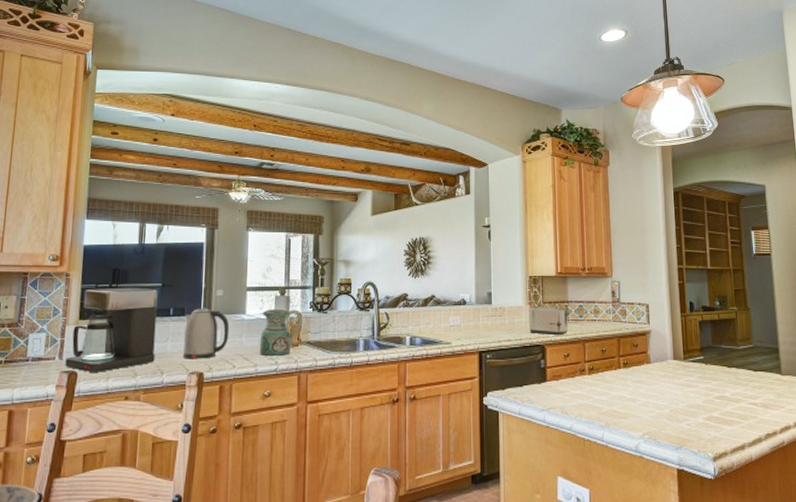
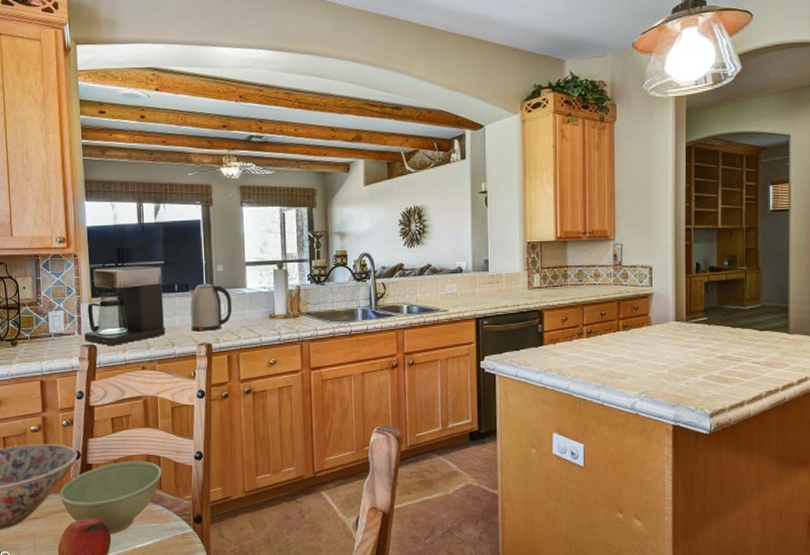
ceramic pitcher: present [259,308,303,356] -> none [262,281,302,327]
toaster: present [529,306,571,336] -> none [527,271,570,301]

